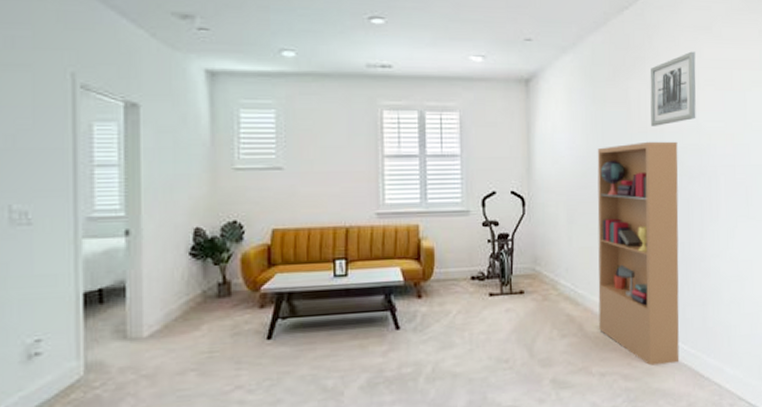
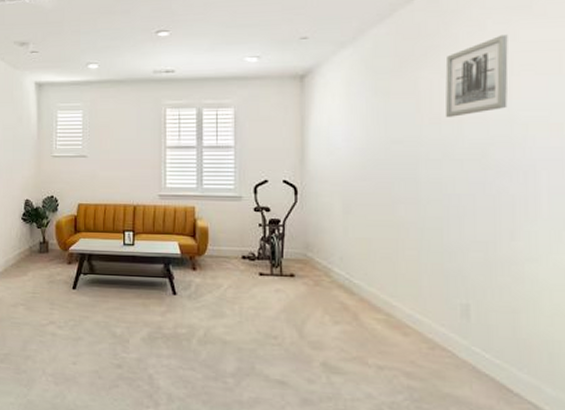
bookcase: present [597,141,680,366] -> none [377,132,482,371]

